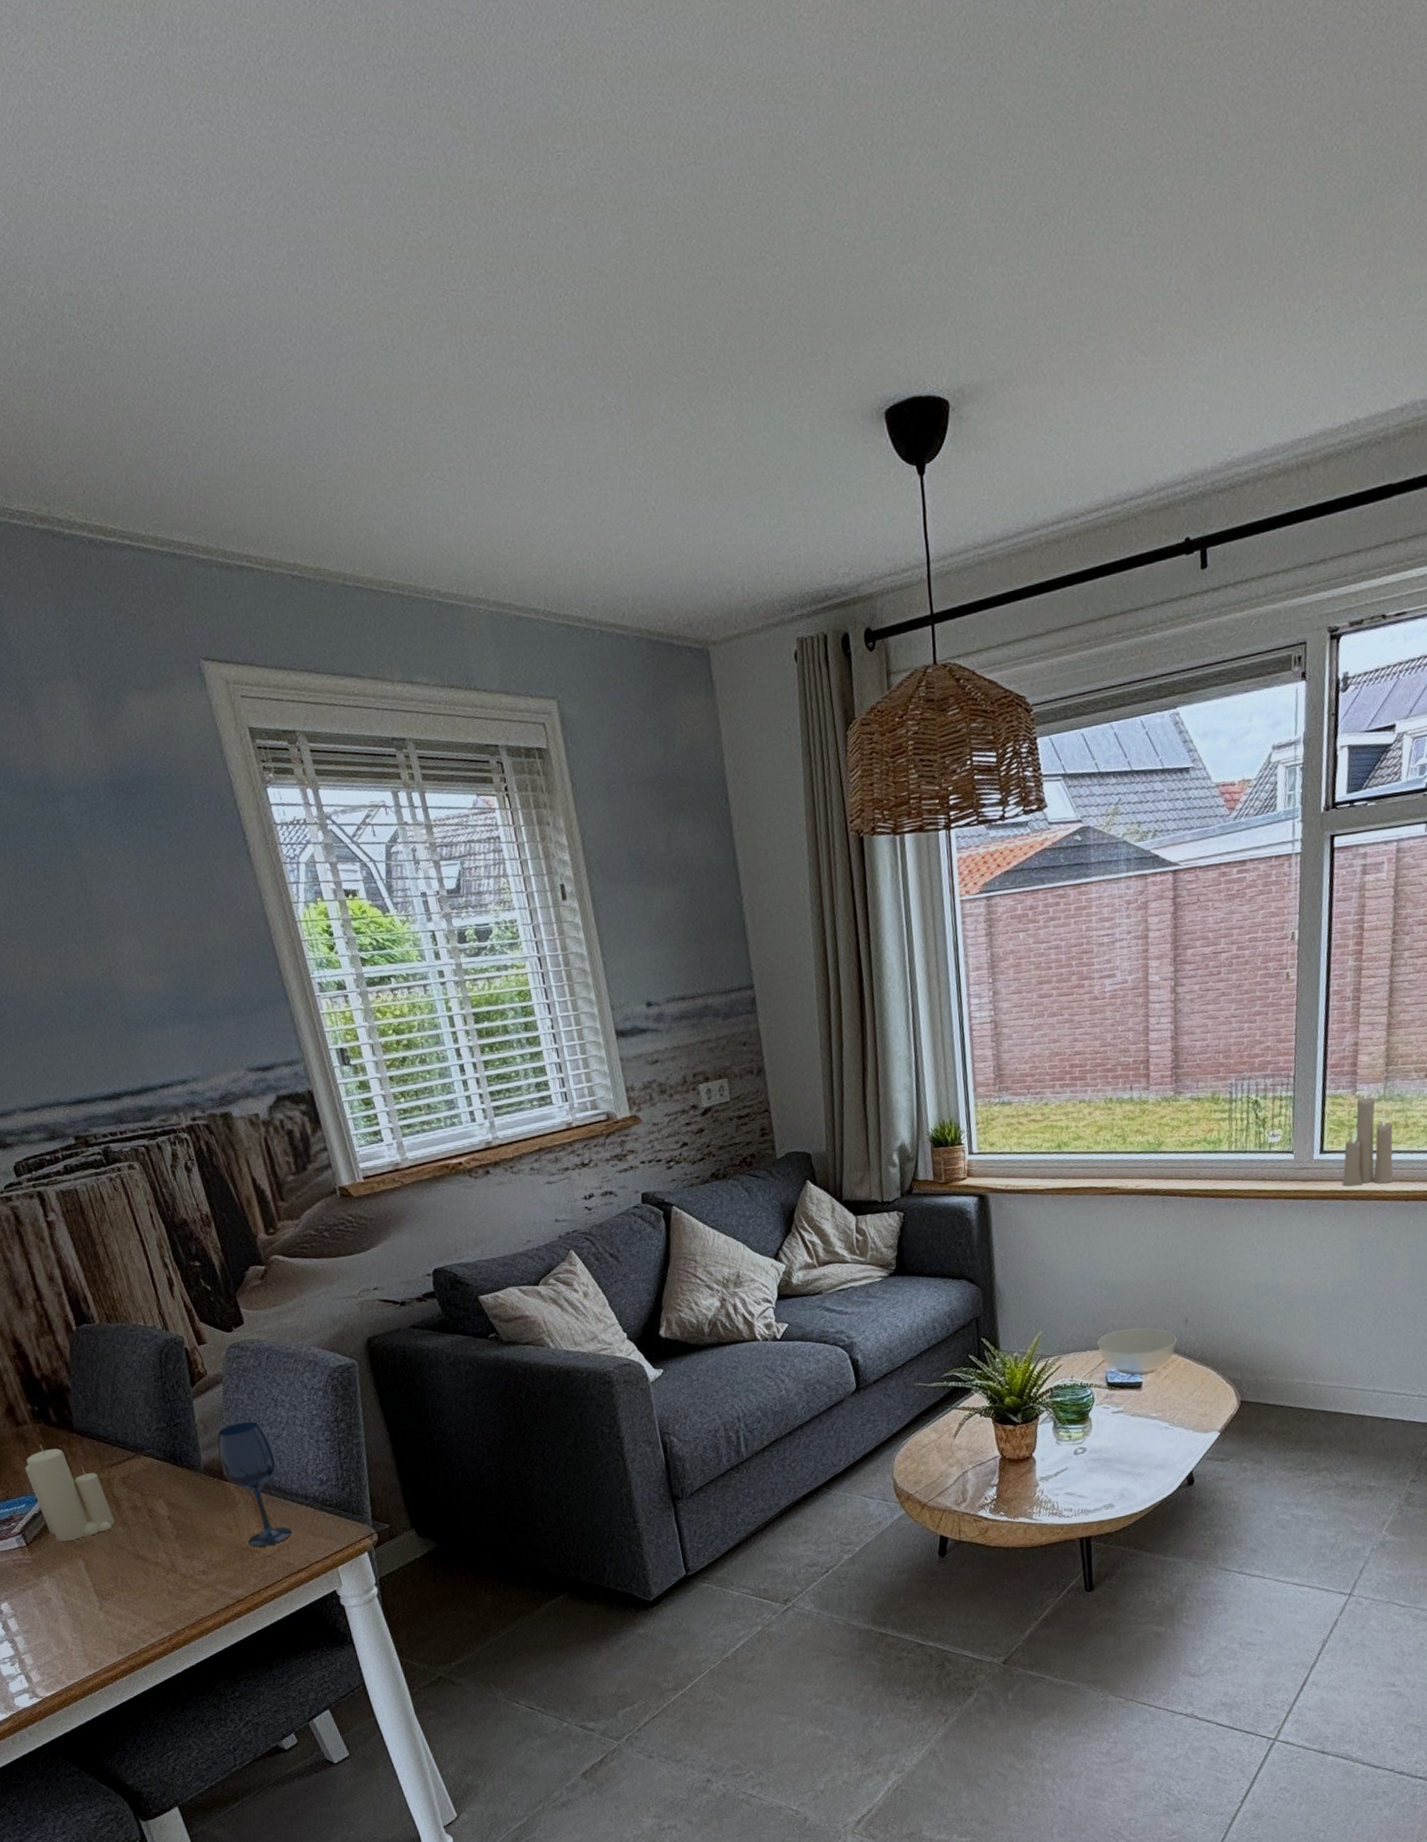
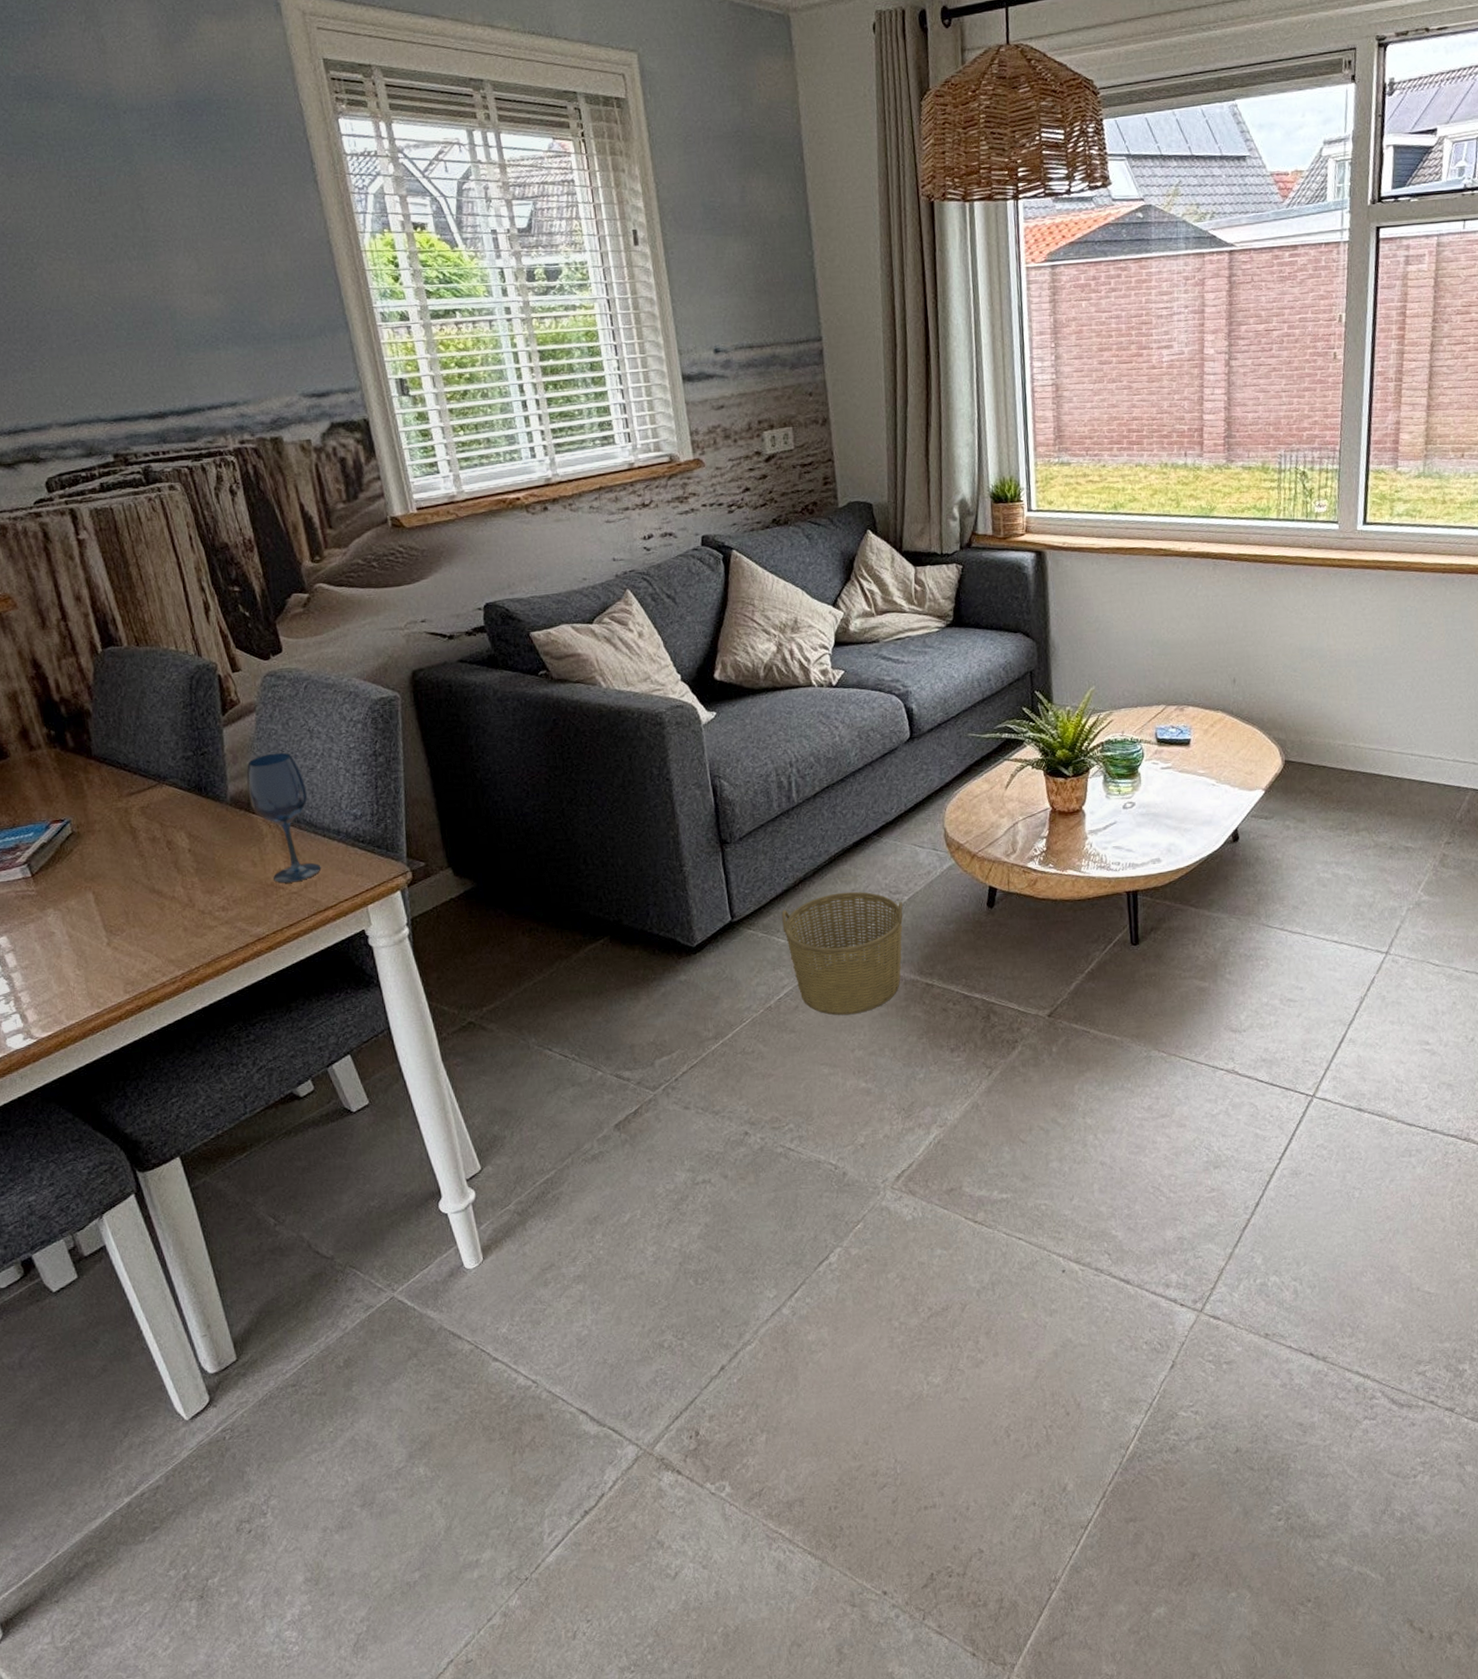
candle: present [25,1444,115,1542] -> none [36,770,131,874]
basket: none [735,1543,855,1666] -> present [781,891,903,1016]
bowl: present [1096,1327,1178,1375] -> none [1147,685,1225,732]
candle: present [1342,1087,1393,1187] -> none [1383,464,1432,558]

